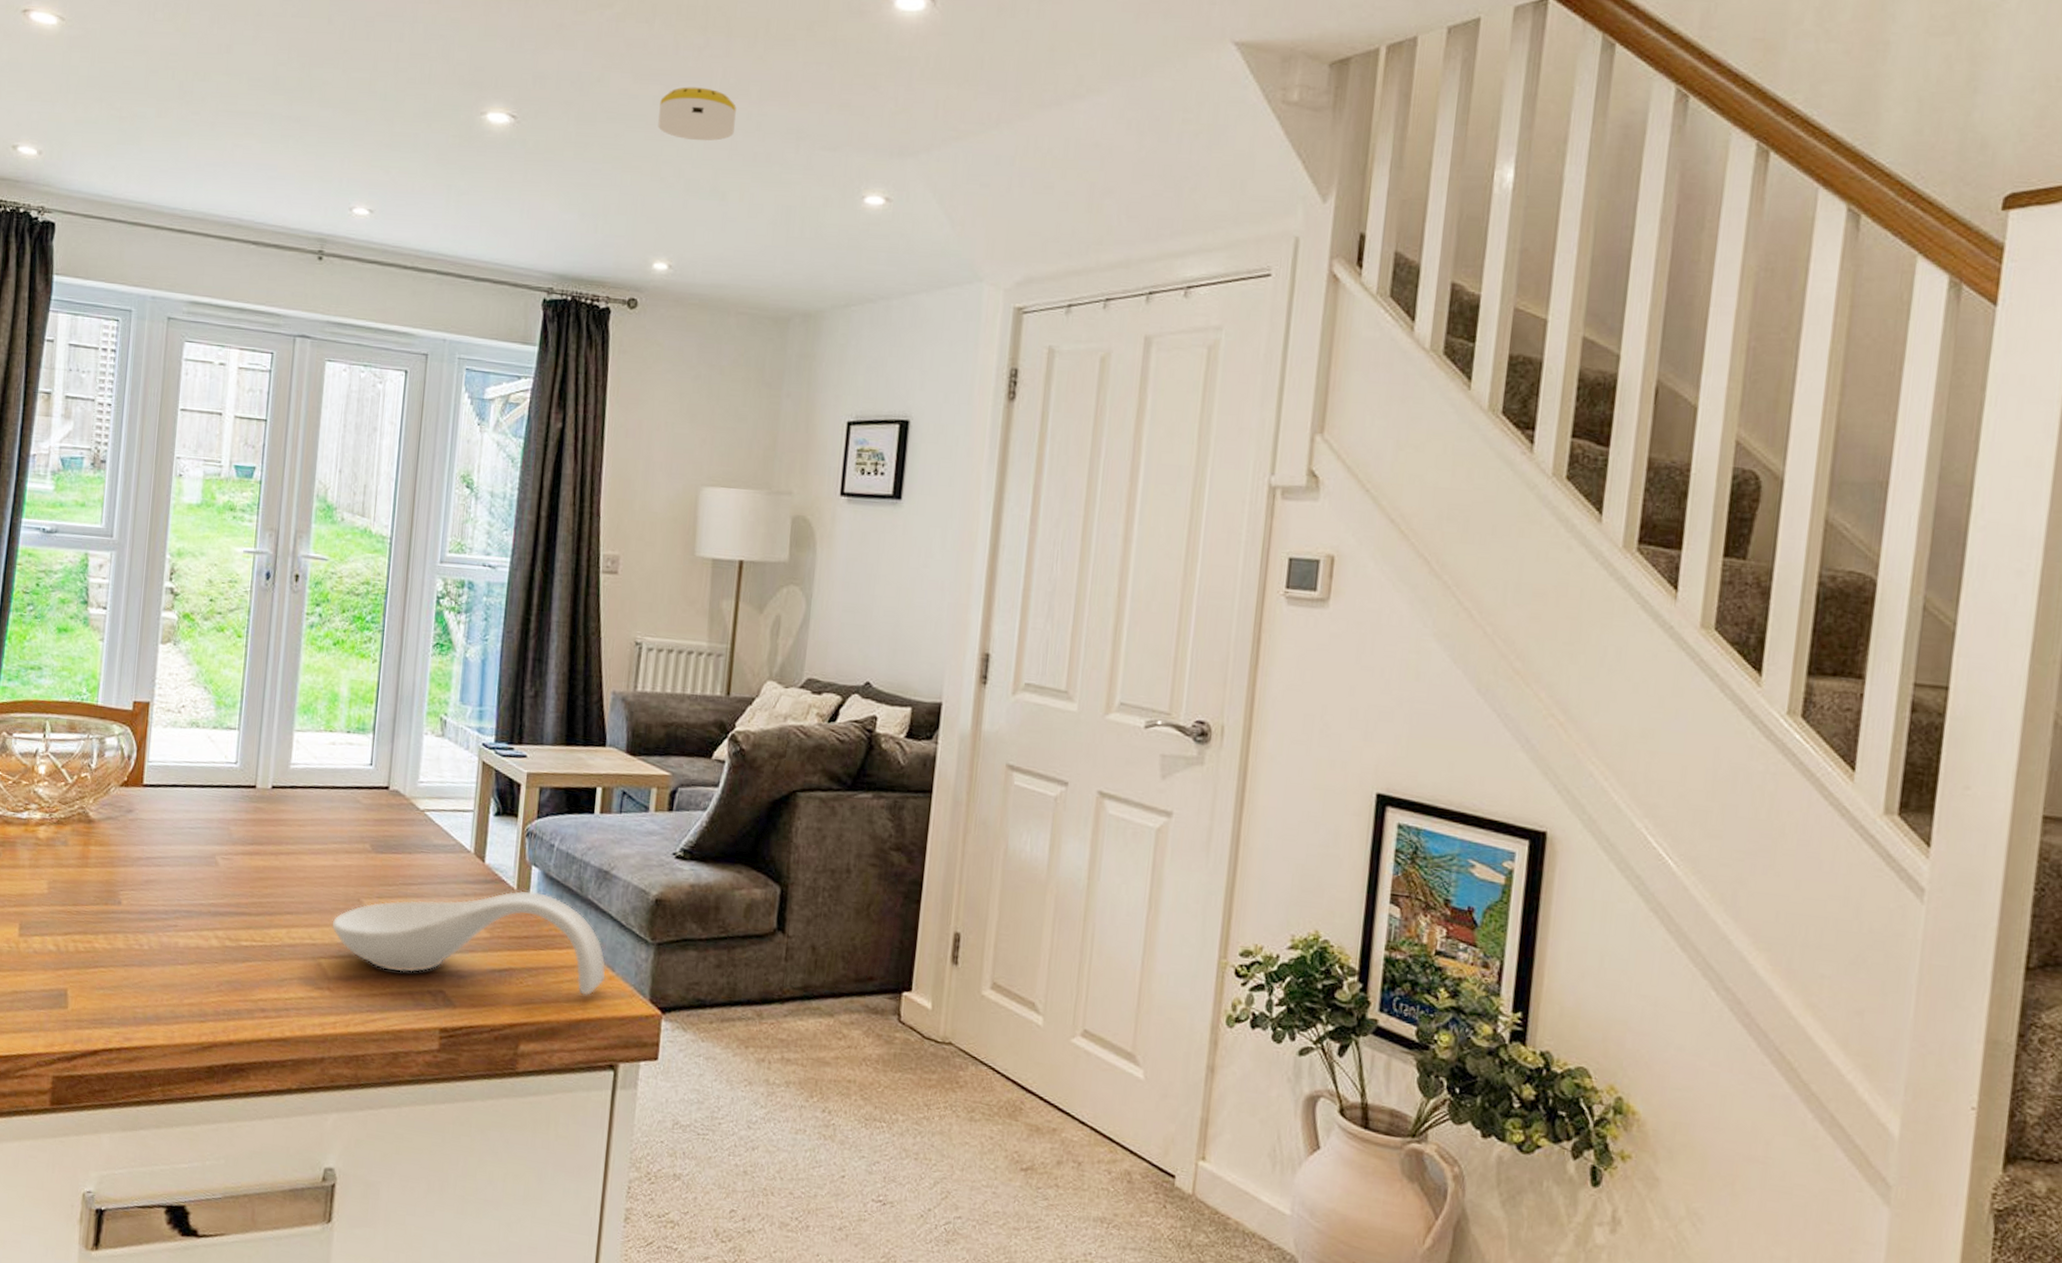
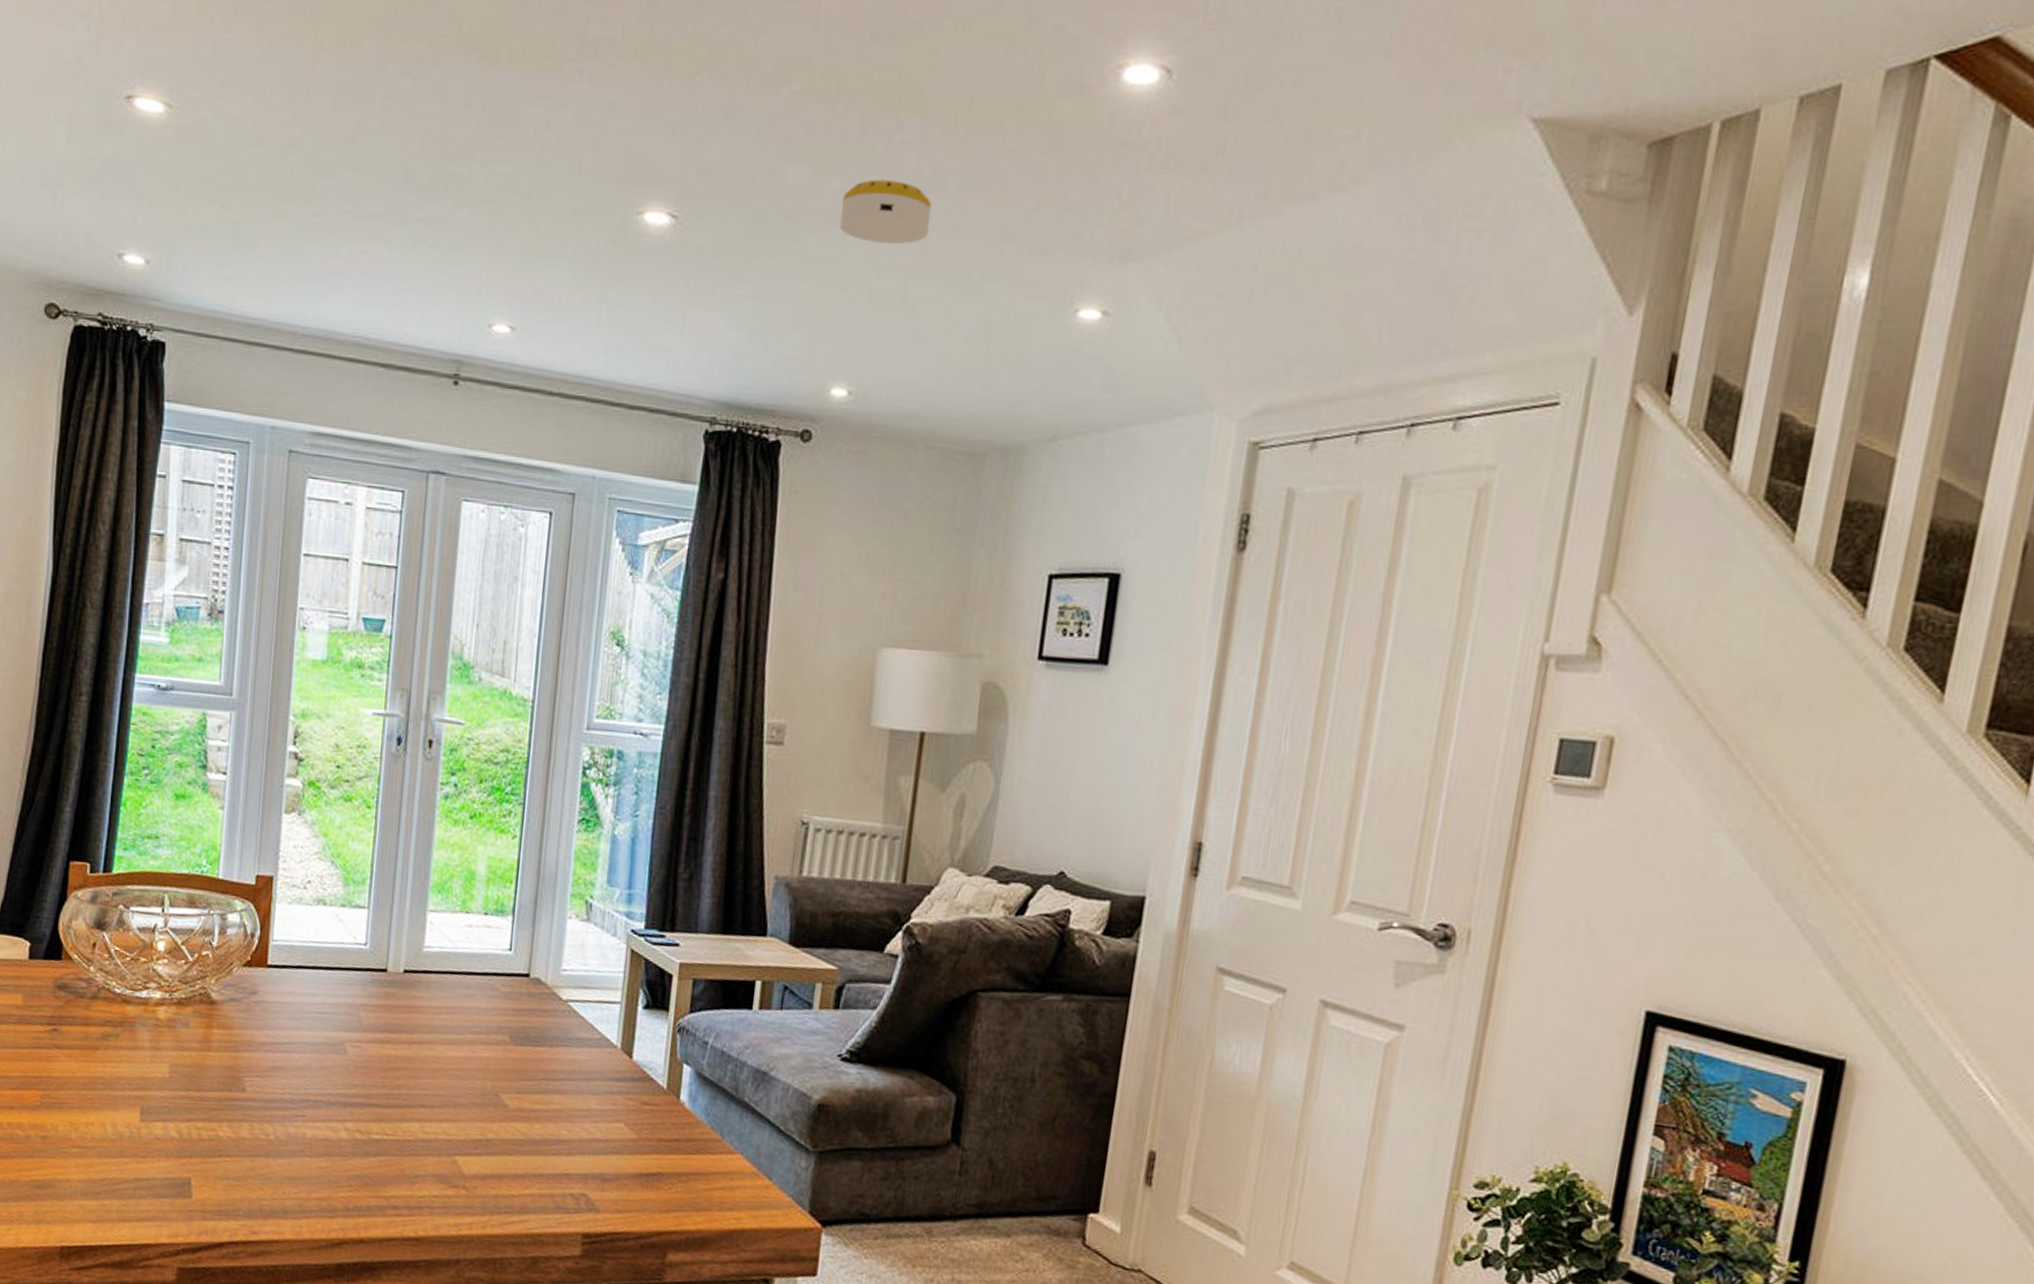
spoon rest: present [332,890,606,997] -> none [468,1090,762,1206]

